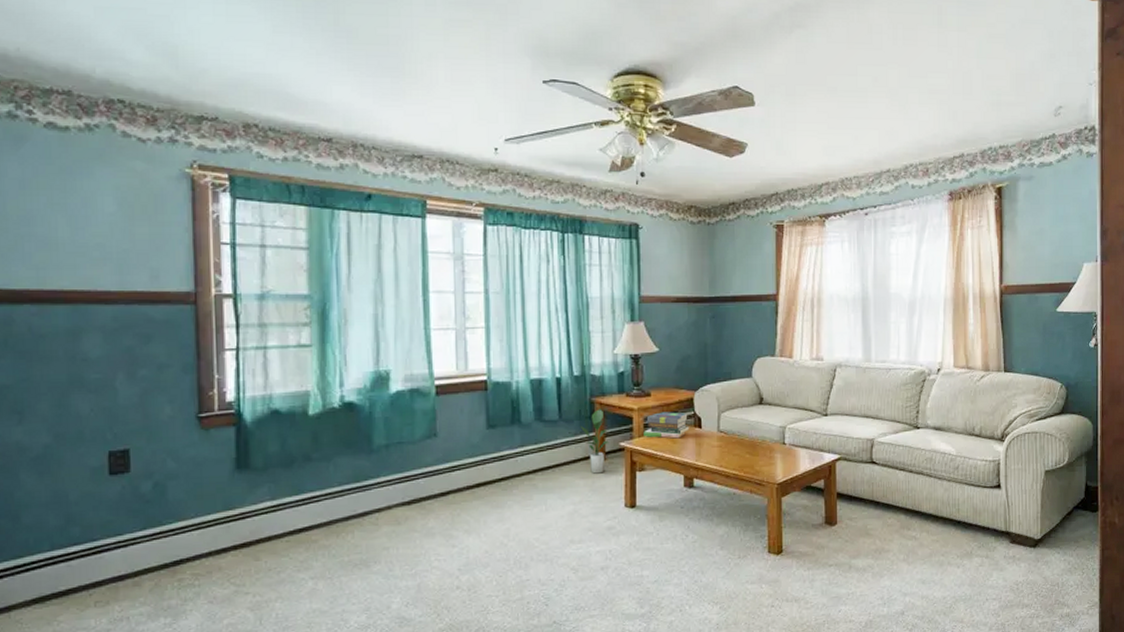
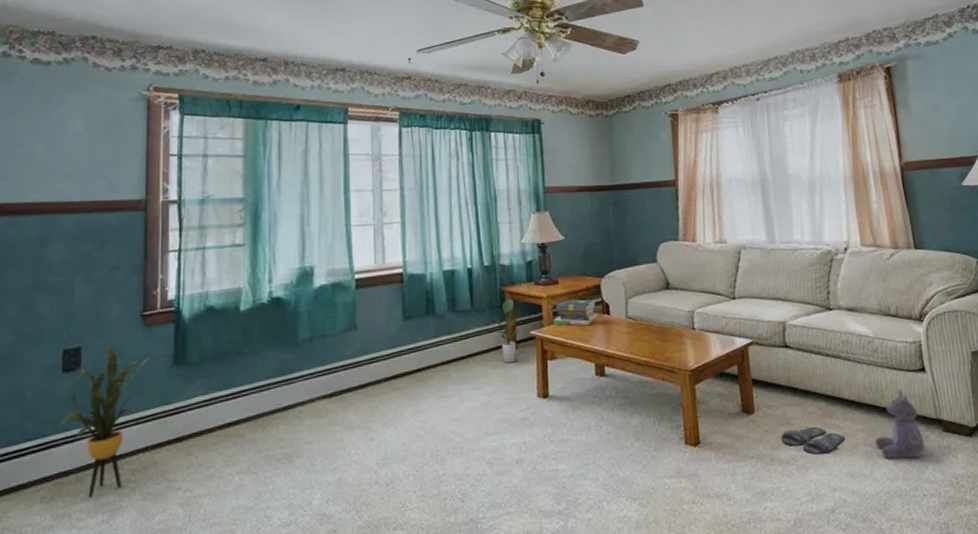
house plant: none [108,446,229,602] -> present [58,343,168,498]
slippers: none [860,538,920,564] -> present [781,427,845,455]
stuffed animal: none [946,504,992,567] -> present [874,389,925,459]

